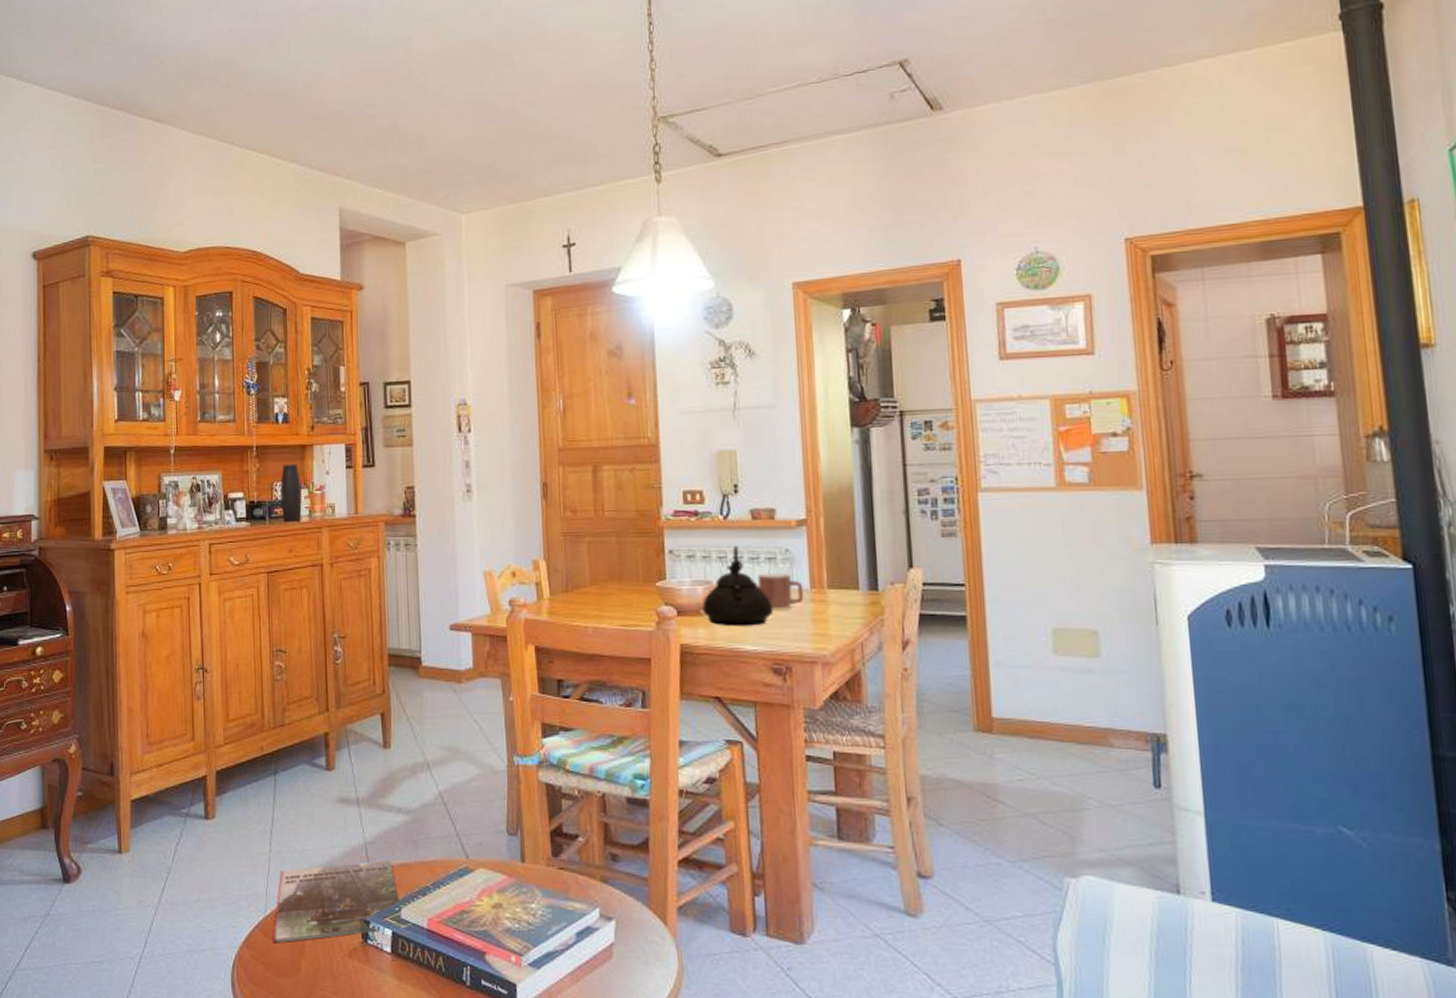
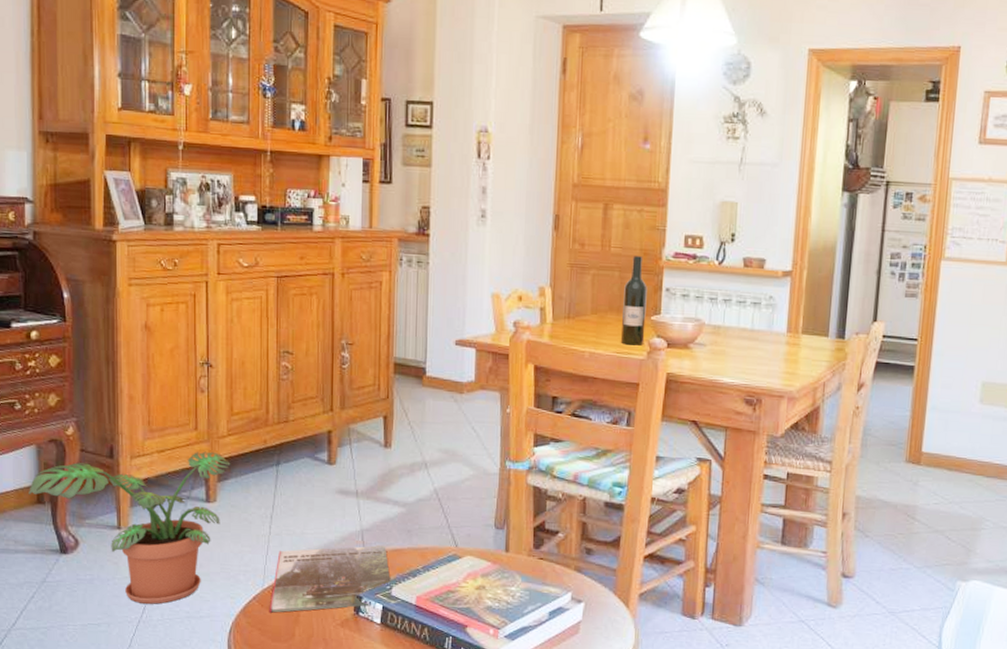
potted plant: none [33,763,229,937] -> present [29,451,231,604]
vase: present [280,464,302,523] -> none [294,173,316,231]
wine bottle: none [623,518,652,616] -> present [620,256,648,346]
teakettle: present [703,546,774,625] -> none [690,290,753,361]
mug: present [758,572,804,611] -> none [742,315,781,350]

